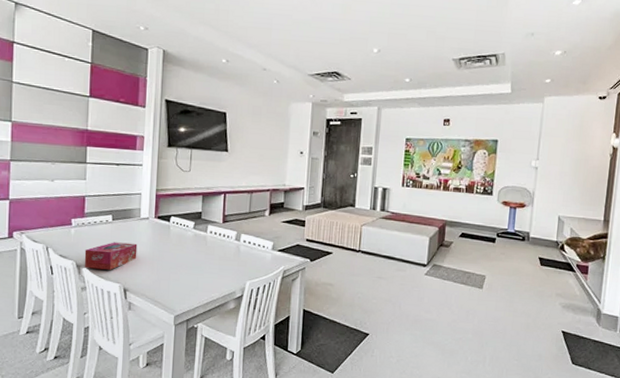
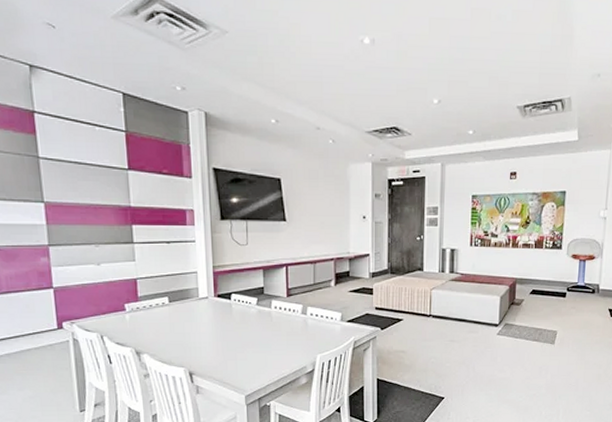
tissue box: present [84,242,138,270] -> none [143,325,200,355]

